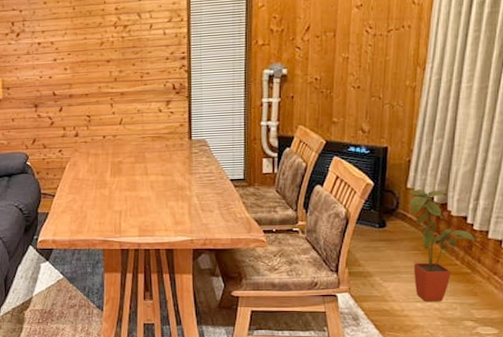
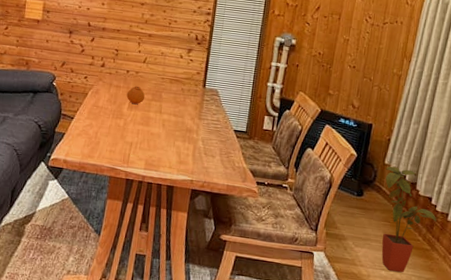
fruit: none [107,150,128,171] -> present [126,86,145,105]

